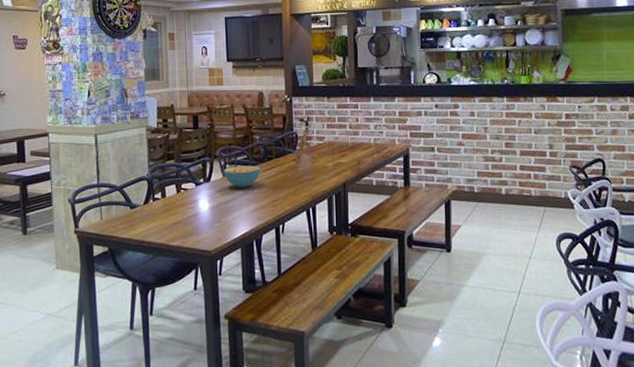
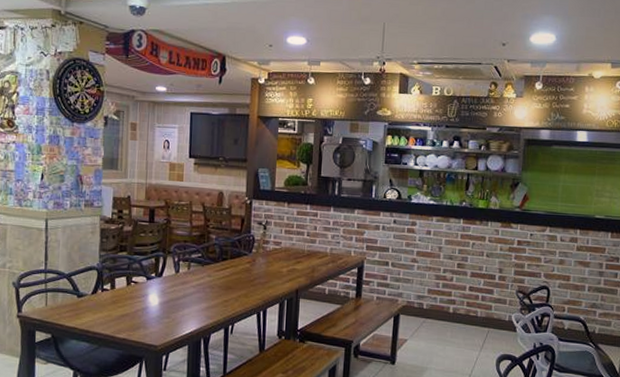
cereal bowl: present [223,165,261,188] -> none [176,263,215,286]

